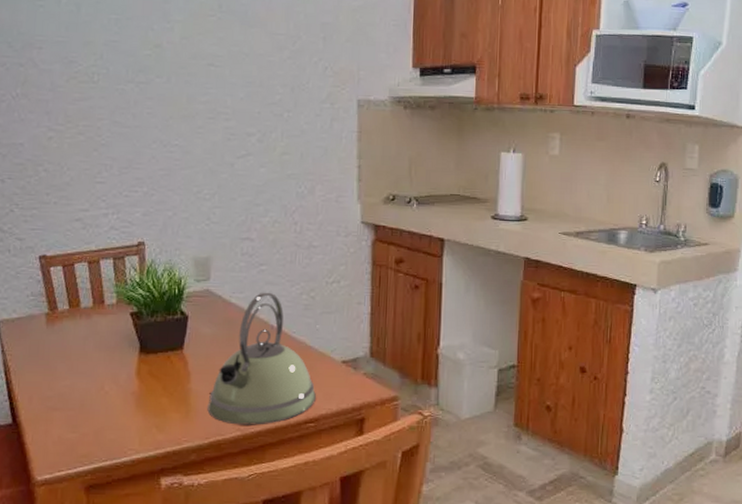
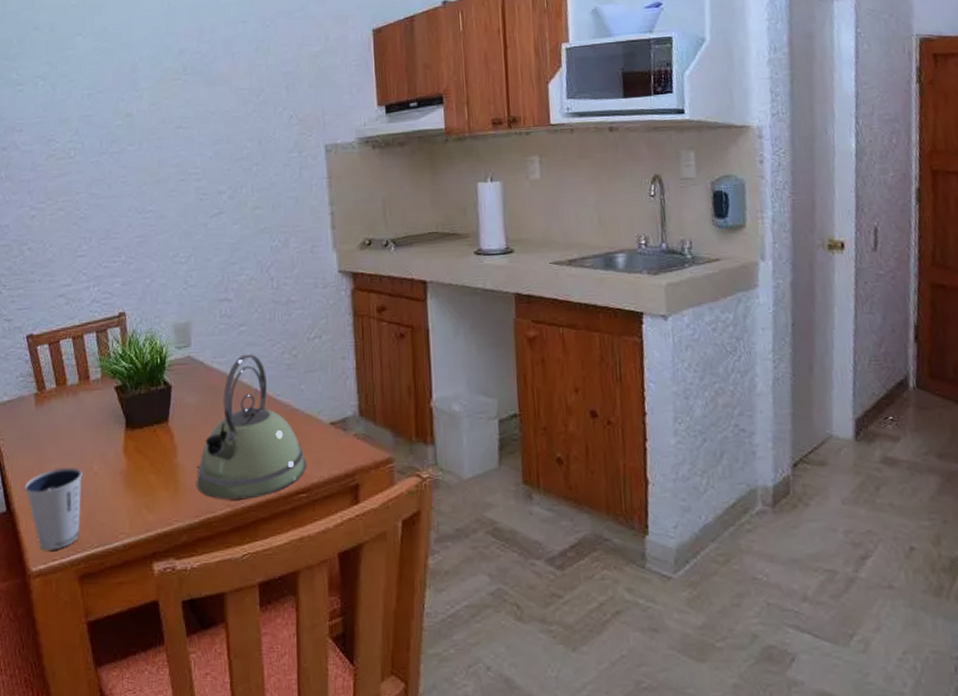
dixie cup: none [31,385,93,462] -> present [24,467,83,551]

